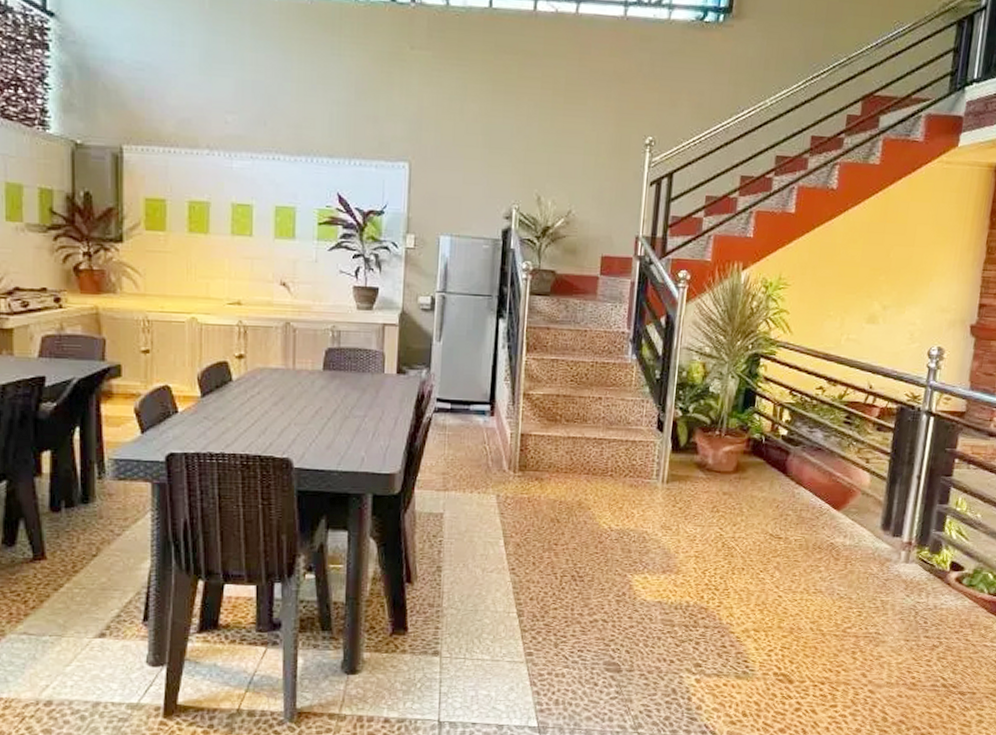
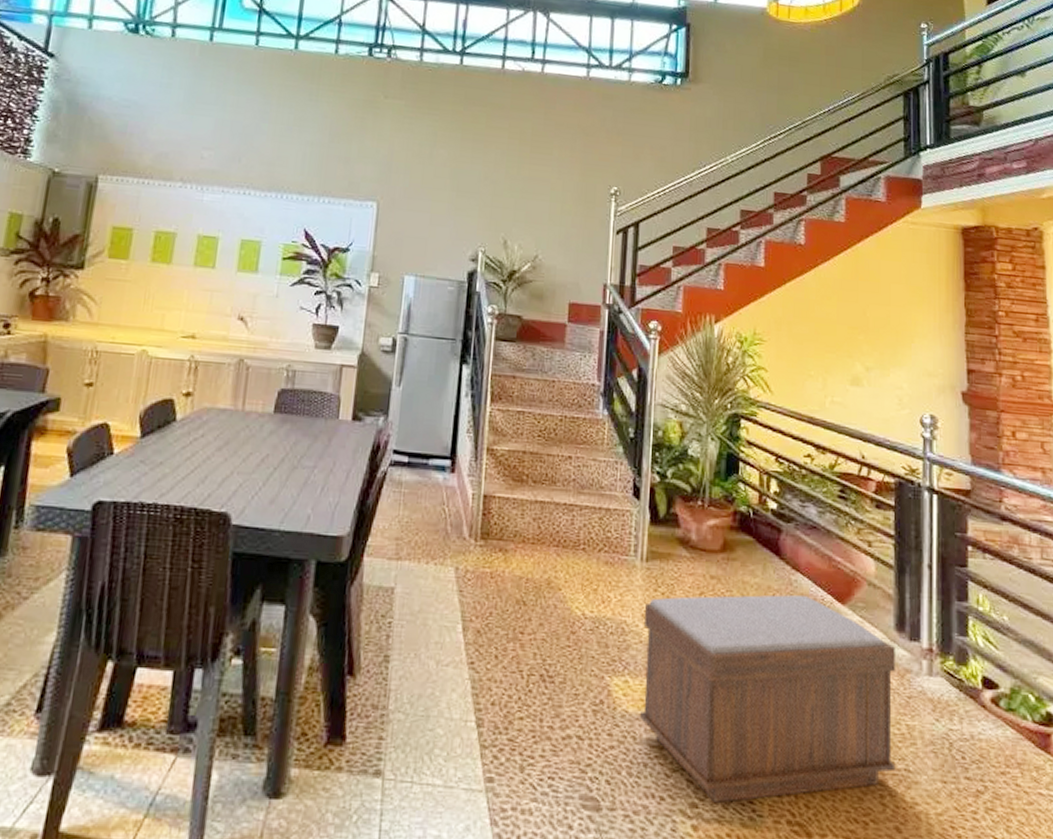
bench: none [656,505,879,662] -> present [640,595,896,803]

